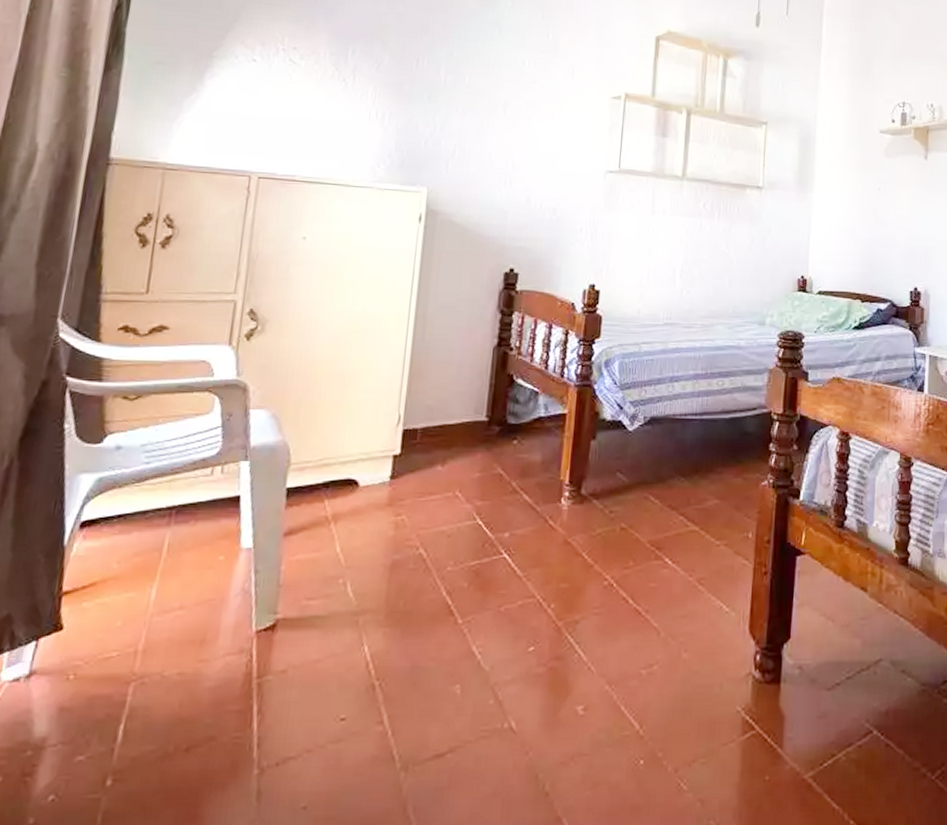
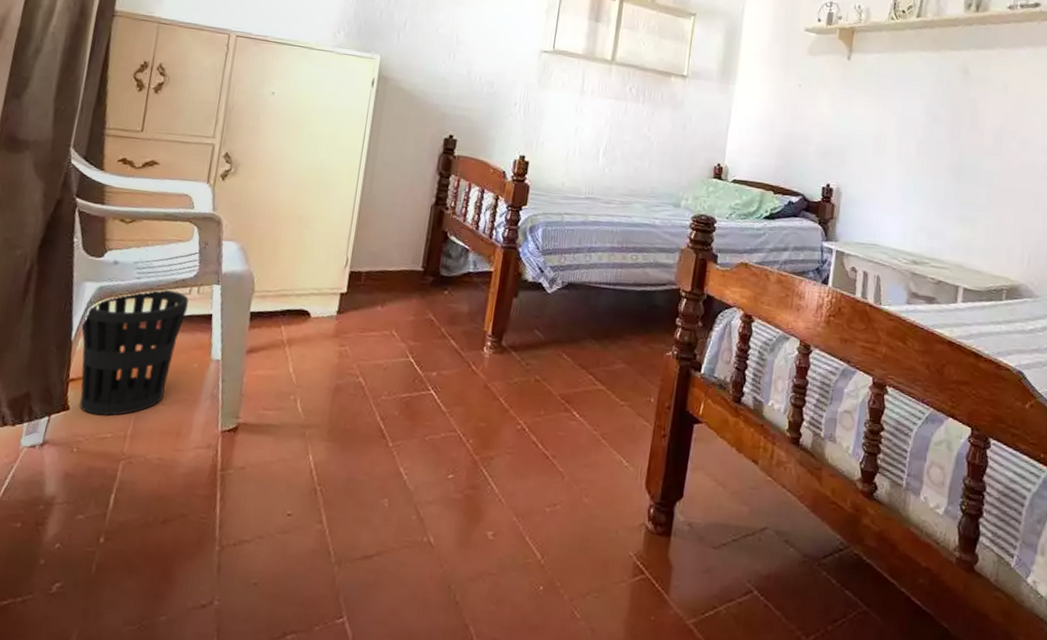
wastebasket: none [76,474,211,632] -> present [79,289,189,416]

